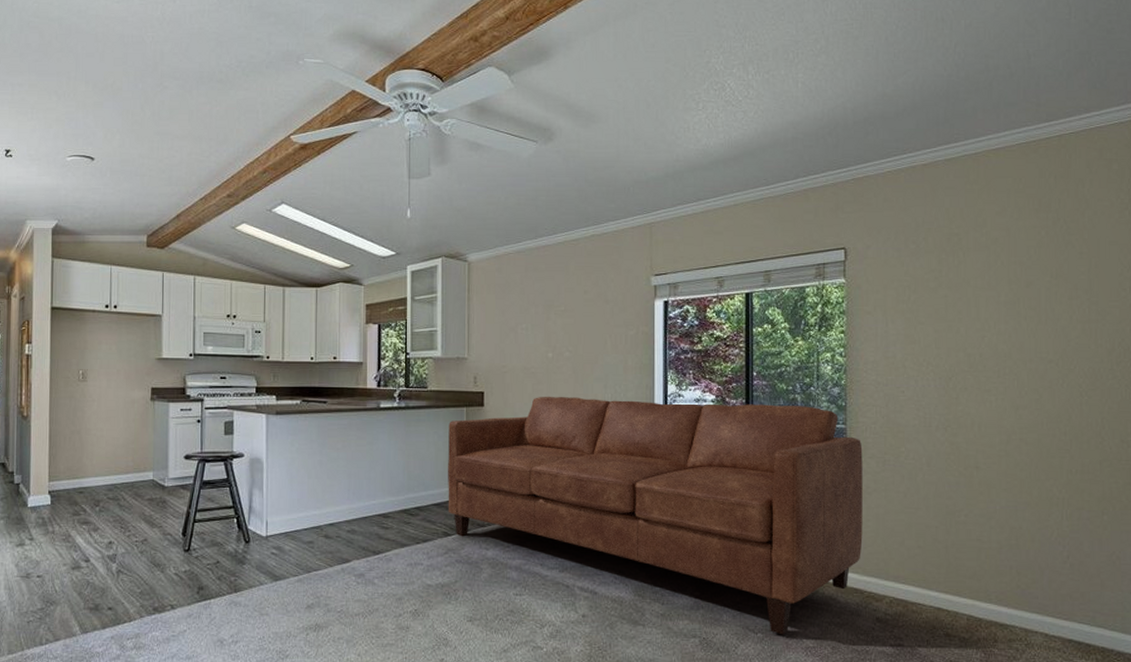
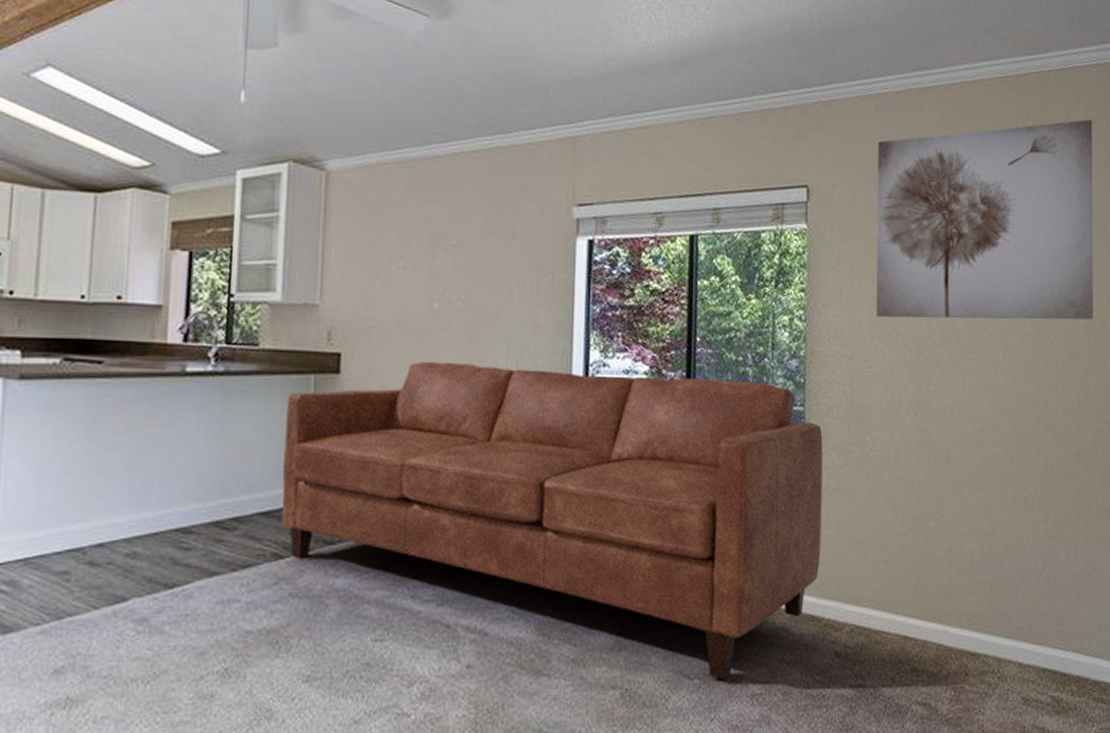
wall art: none [908,172,1117,351] -> present [876,119,1093,320]

